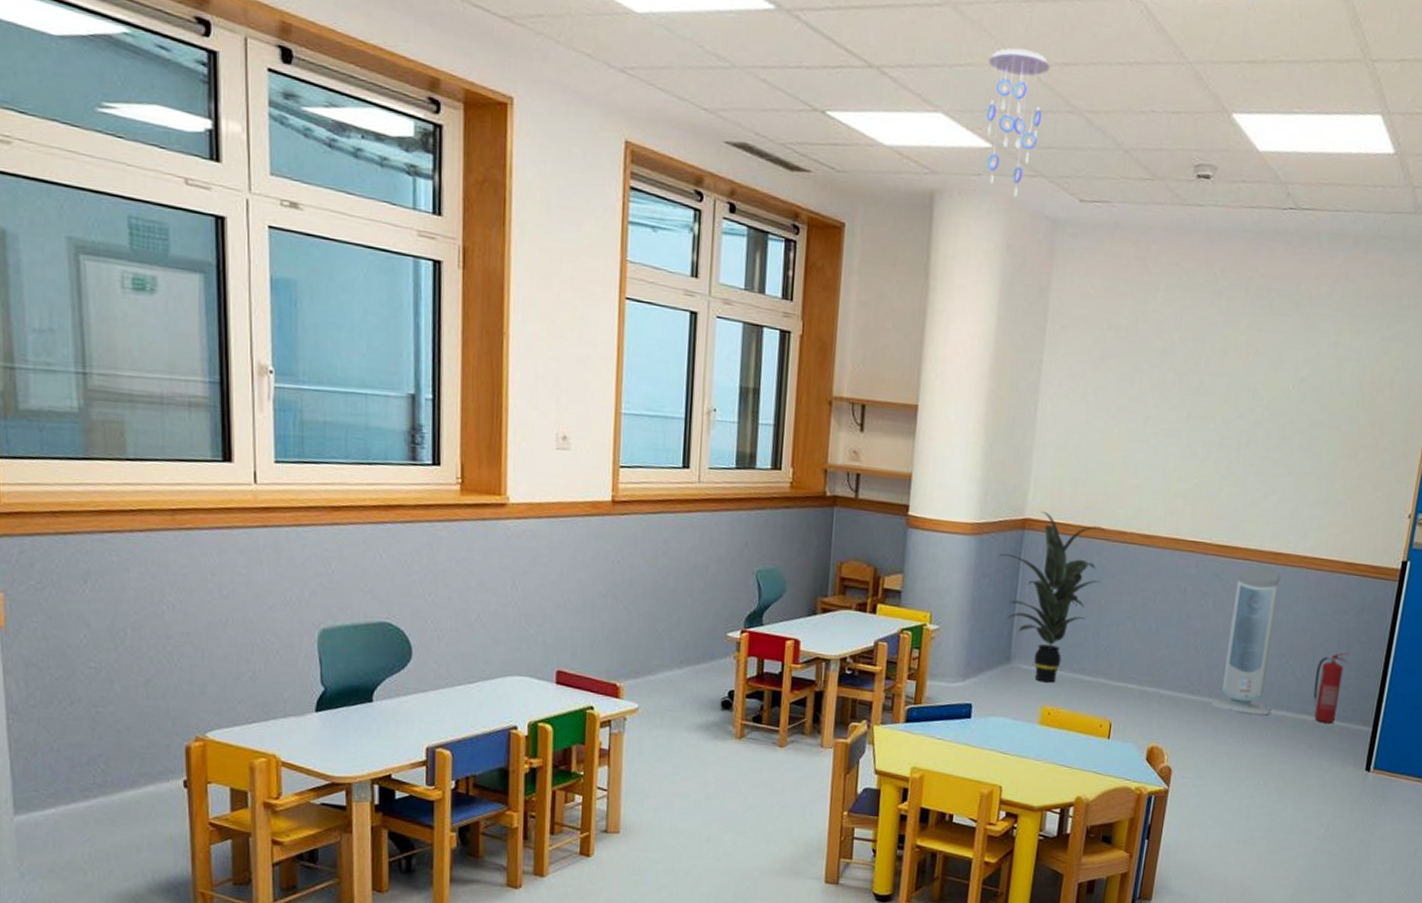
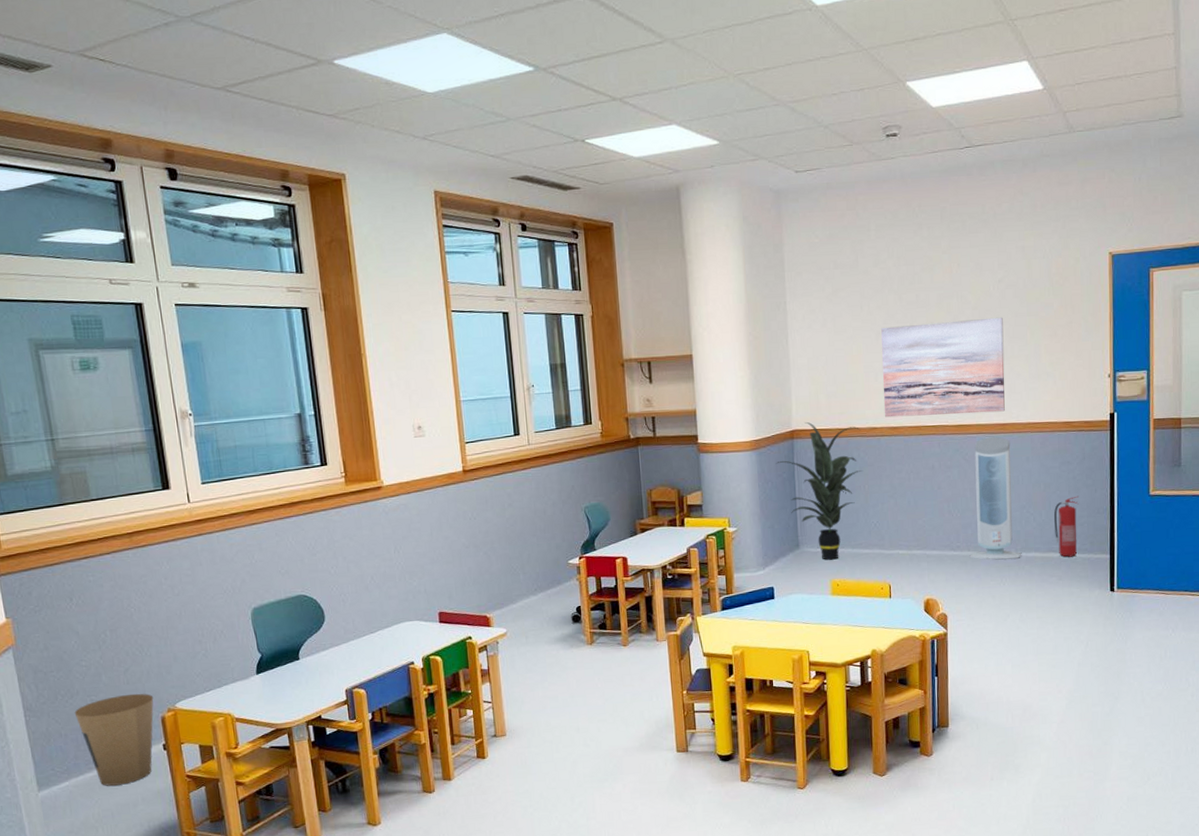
trash can: none [73,711,179,823] -> present [74,693,154,786]
ceiling mobile: present [986,48,1050,198] -> none [706,63,755,179]
wall art: none [1137,411,1298,539] -> present [881,317,1005,418]

